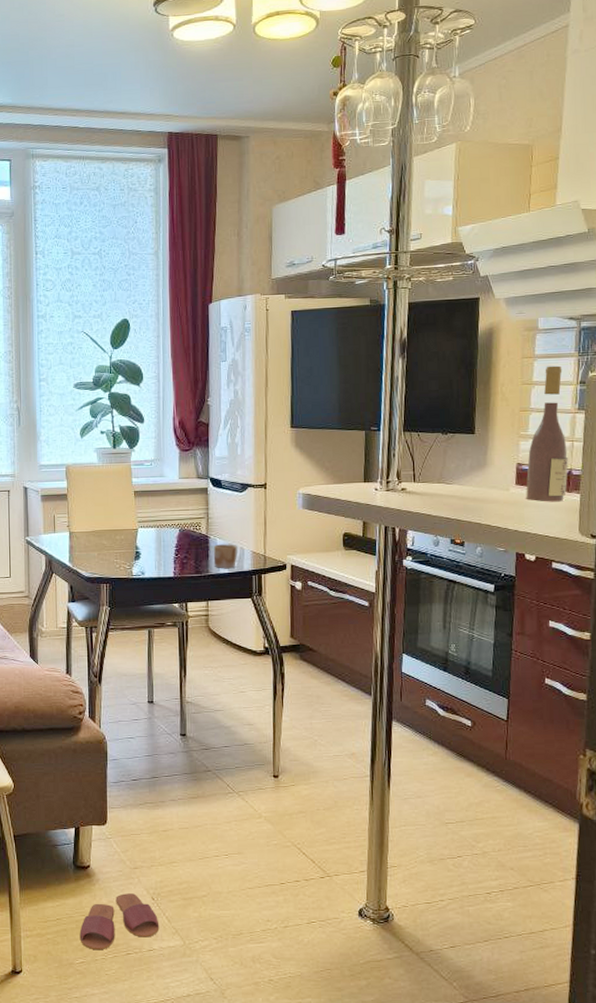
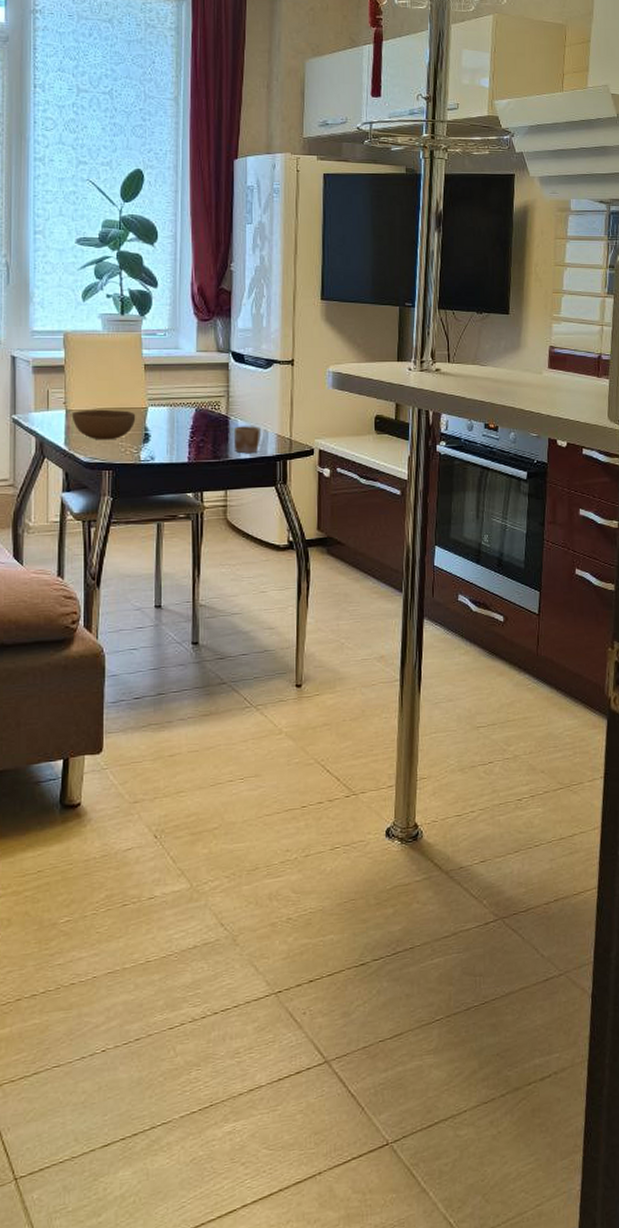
bowl: none [74,531,128,558] -> present [71,409,136,440]
slippers: present [79,893,160,951] -> none [65,832,163,905]
wine bottle: present [526,365,569,502] -> none [558,248,599,387]

